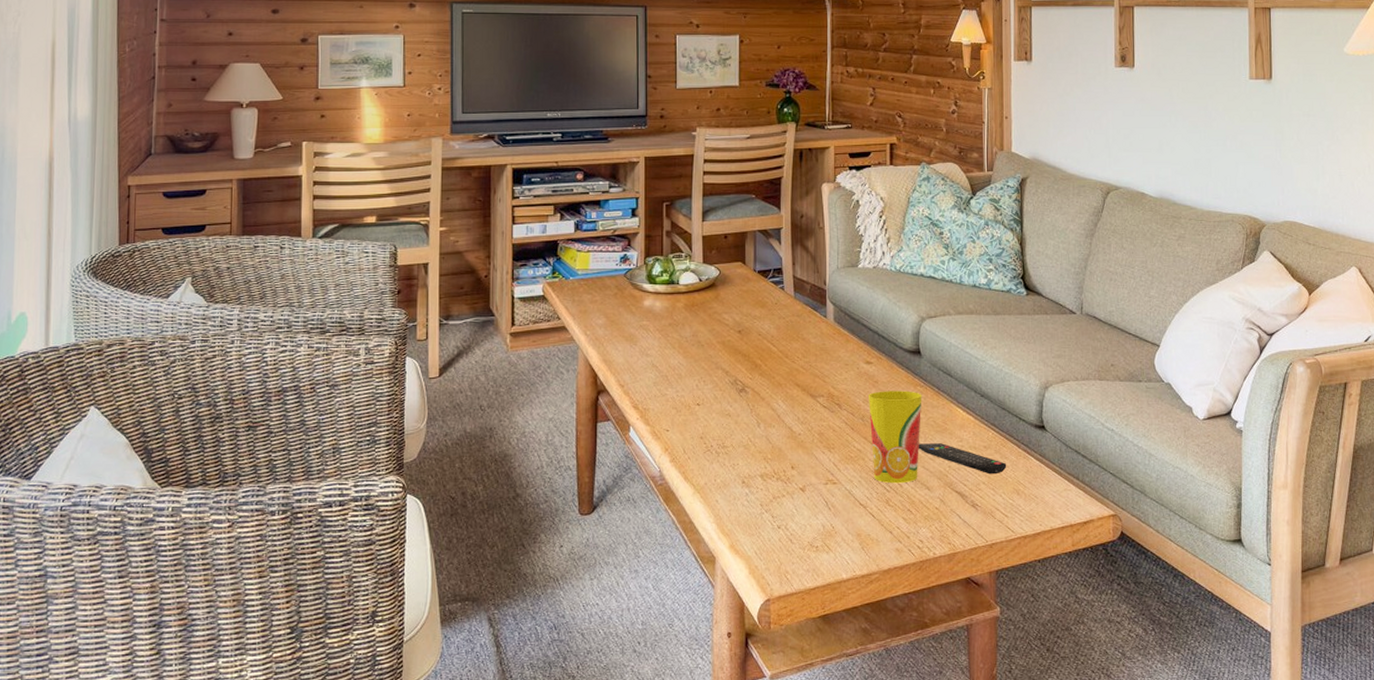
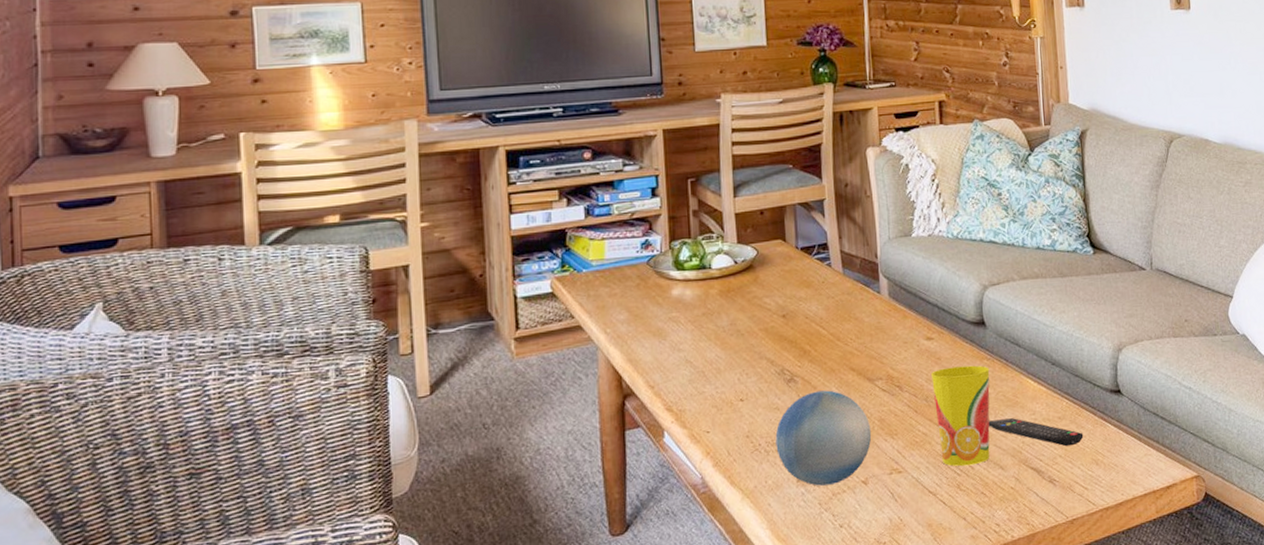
decorative ball: none [726,402,811,489] -> present [775,390,872,486]

